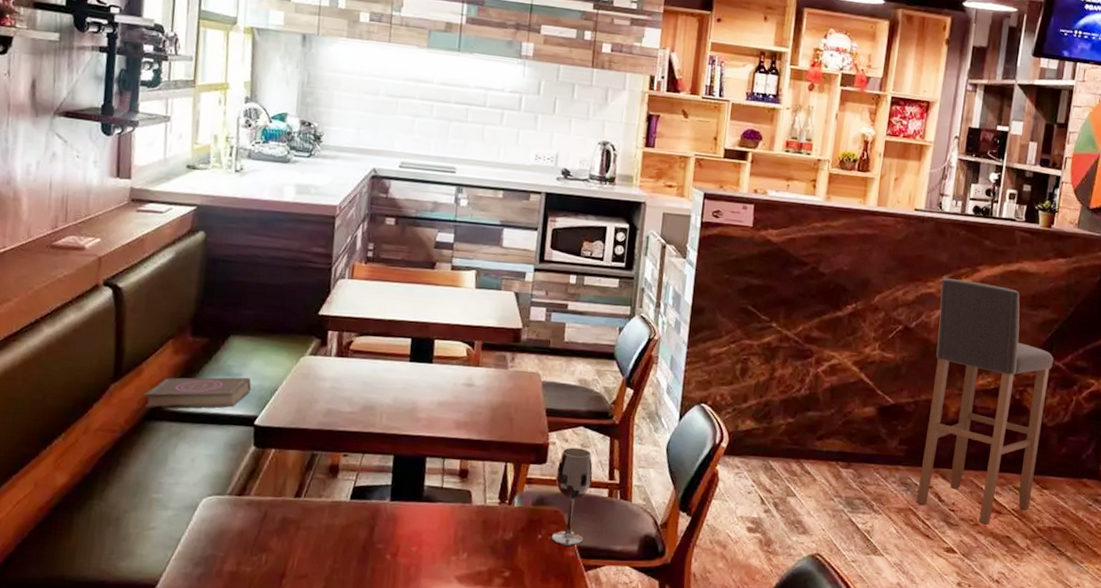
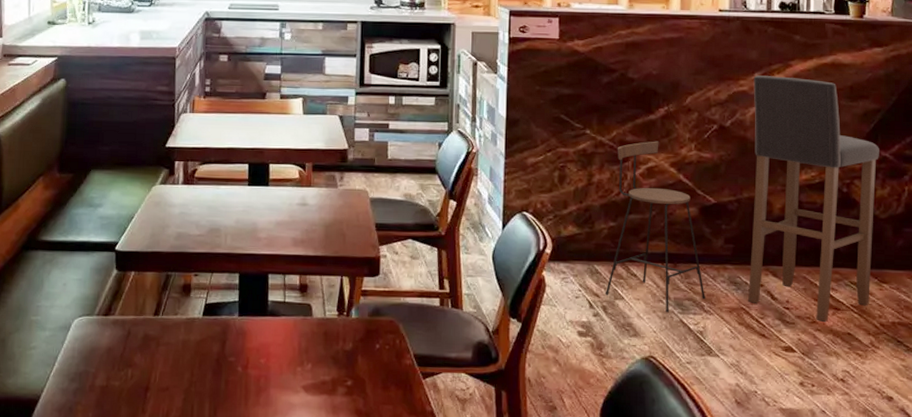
book: present [144,377,251,409] -> none [21,207,111,239]
wine glass: present [551,447,593,546] -> none [388,259,424,355]
bar stool: none [777,338,876,512] -> present [605,141,705,313]

